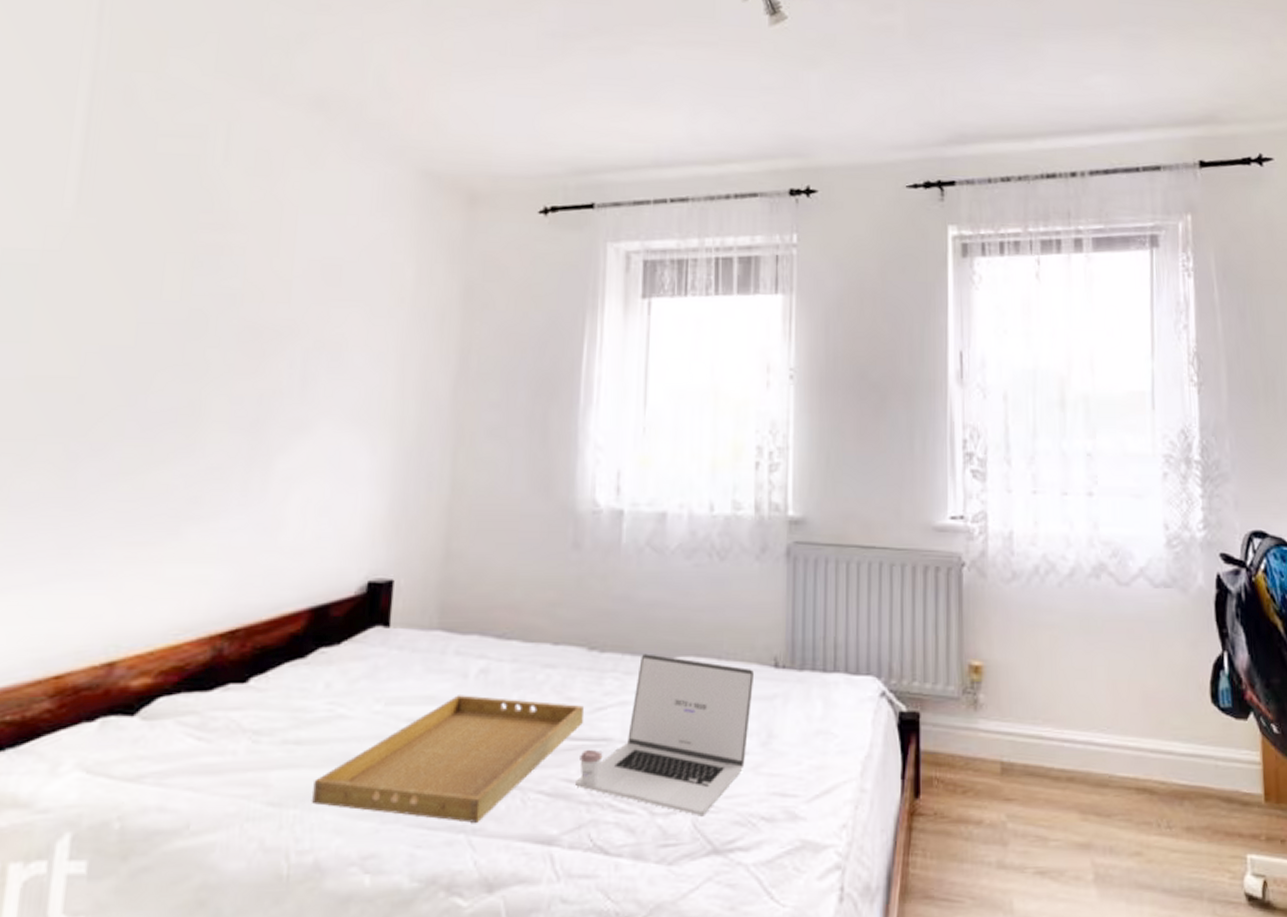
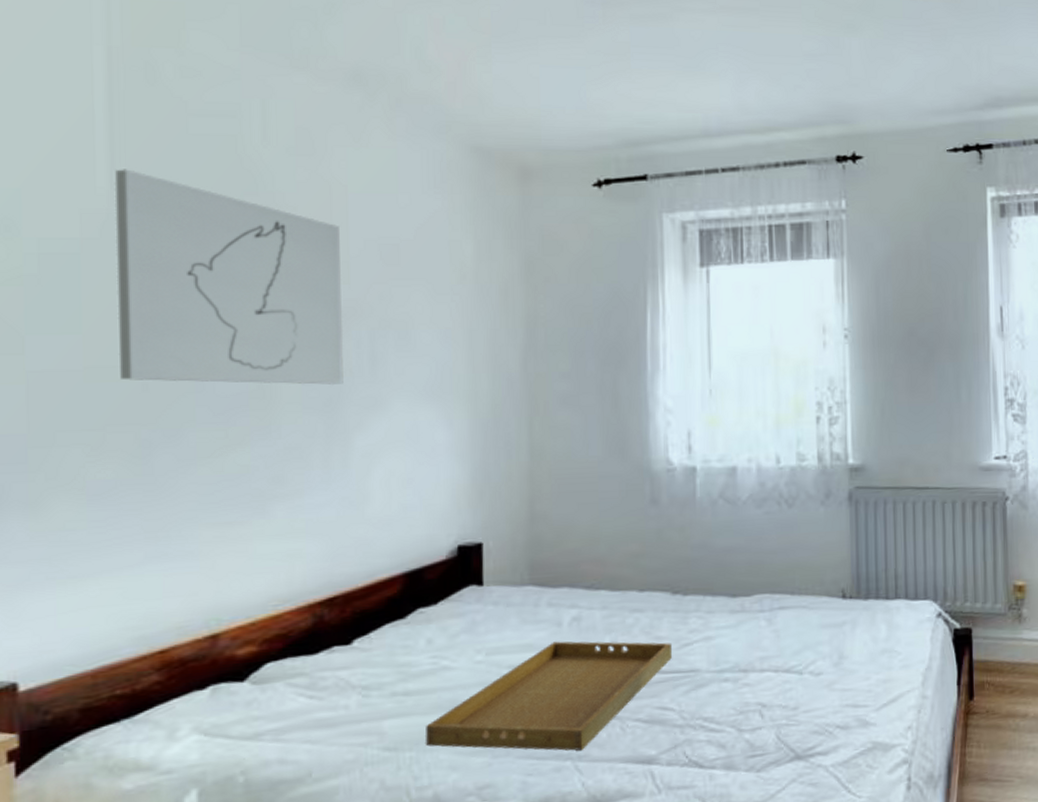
wall art: none [58,185,286,404] -> present [115,169,343,385]
laptop: present [576,653,755,815] -> none [669,593,825,729]

